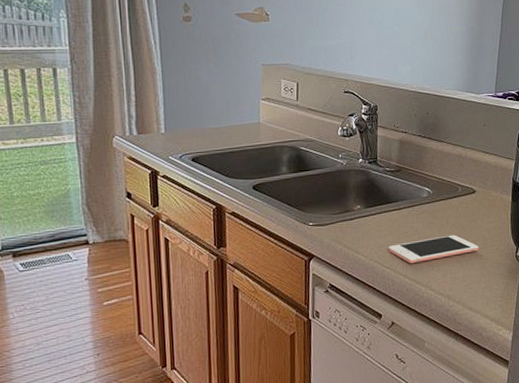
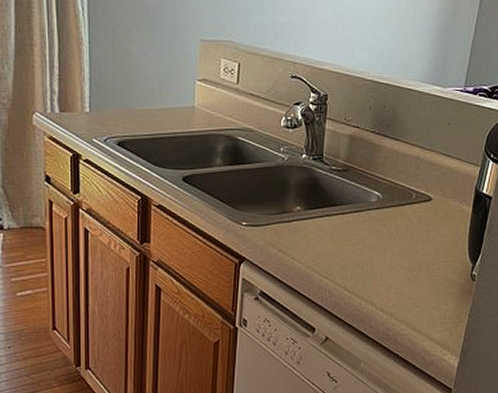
cell phone: present [388,235,479,264] -> none [328,246,430,275]

